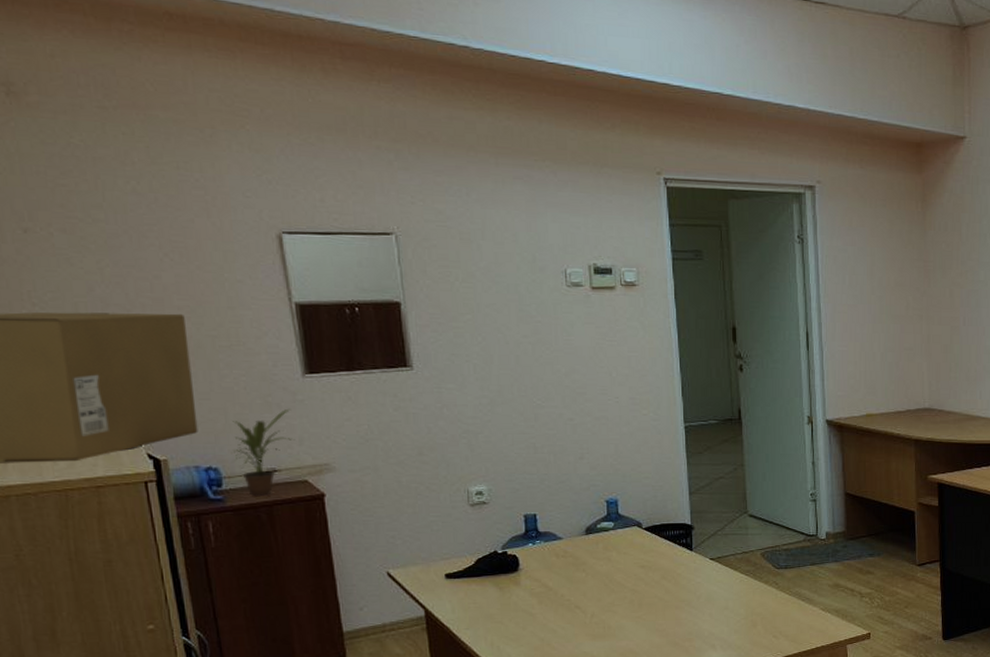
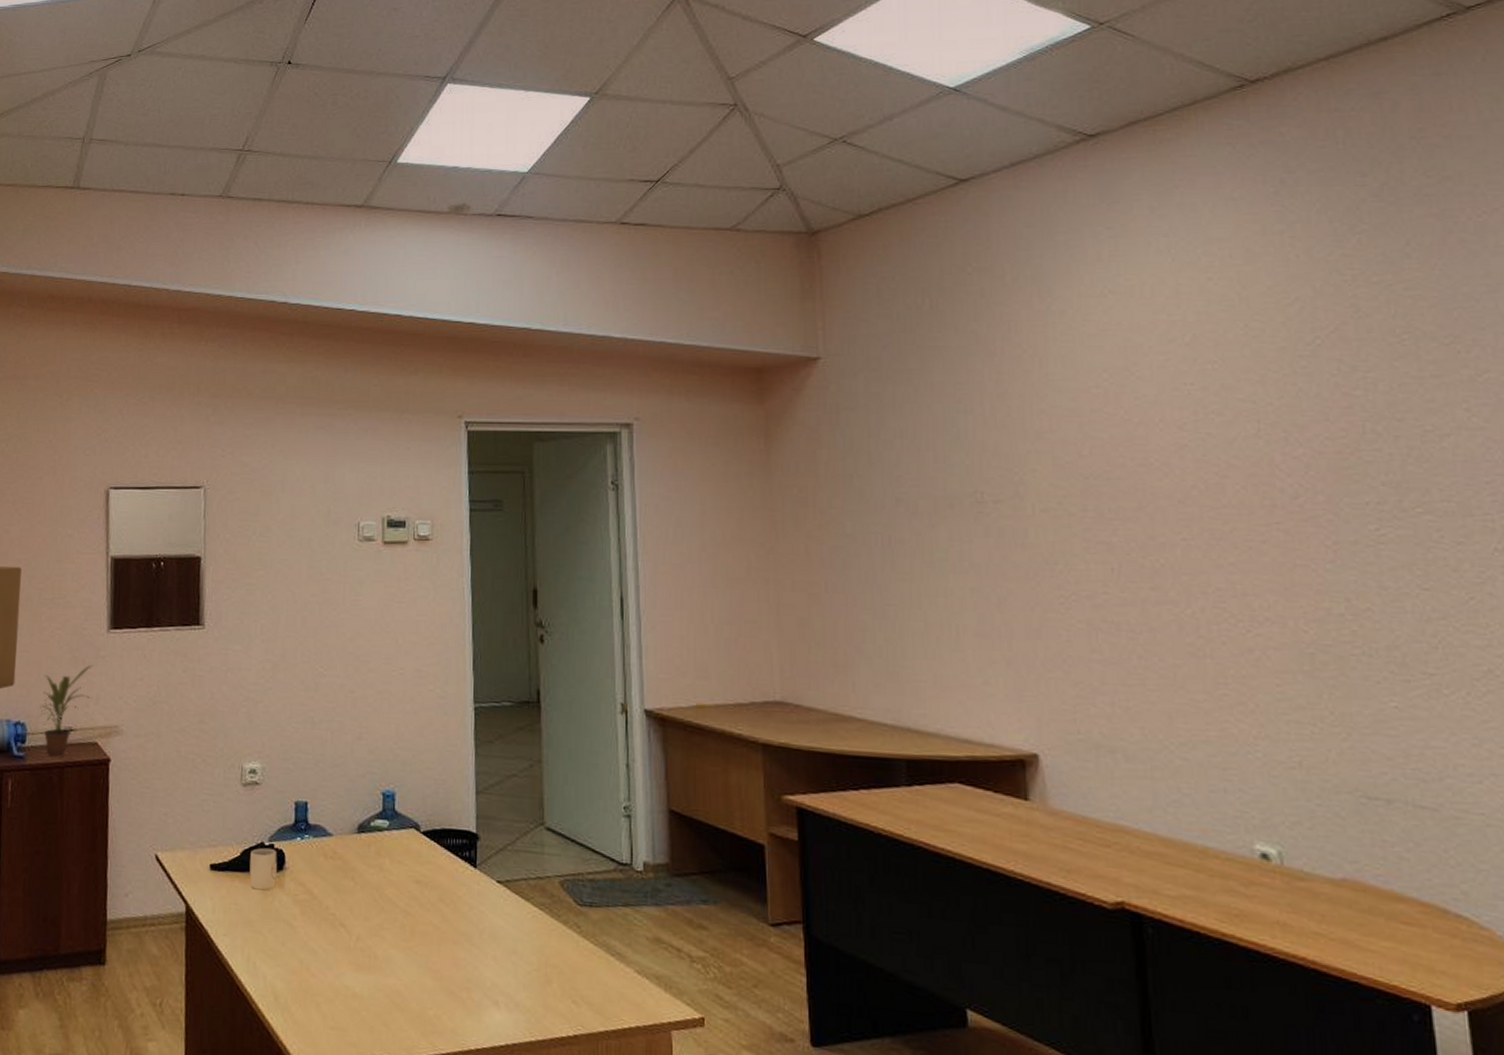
mug: none [484,555,512,590] -> present [249,847,277,891]

